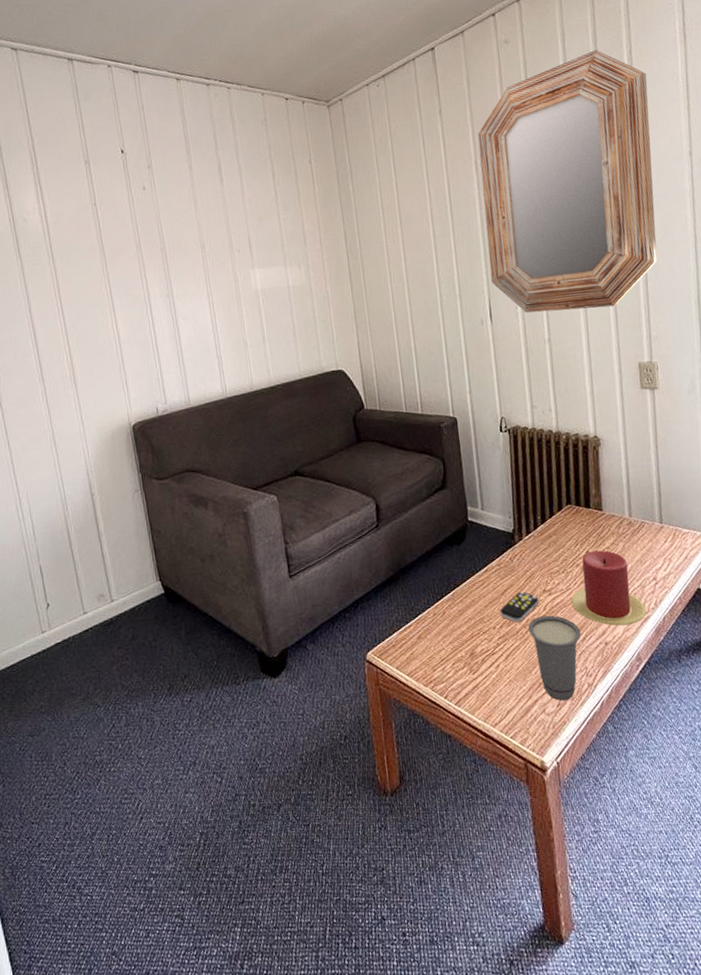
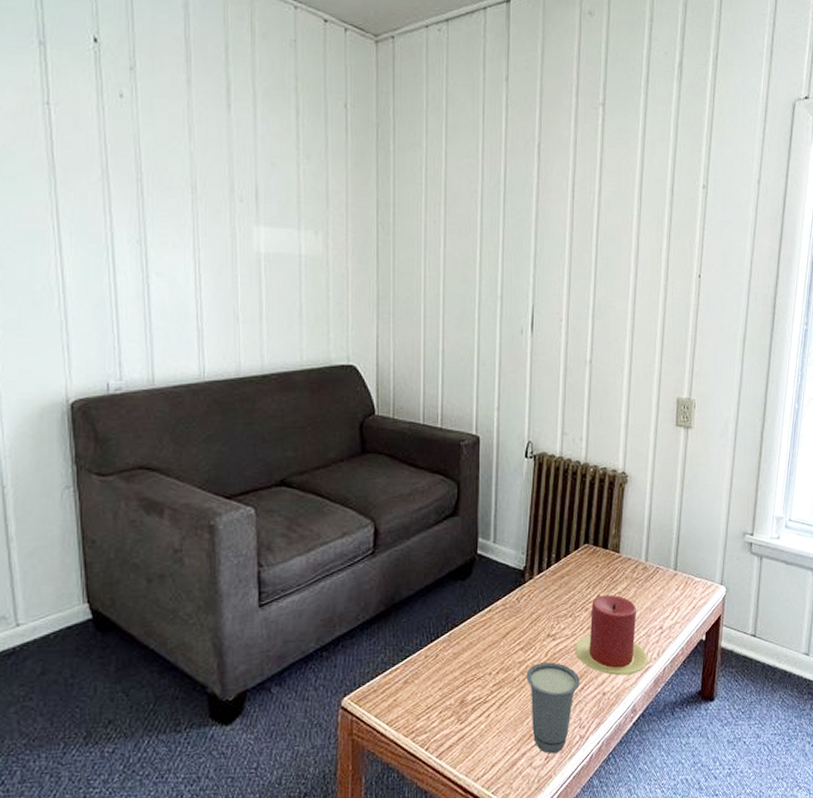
home mirror: present [478,50,658,313] -> none [538,46,729,334]
remote control: present [500,591,540,623] -> none [498,634,542,669]

